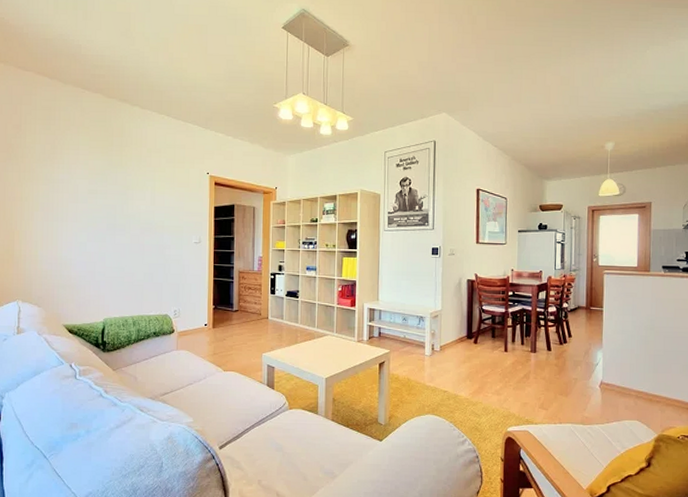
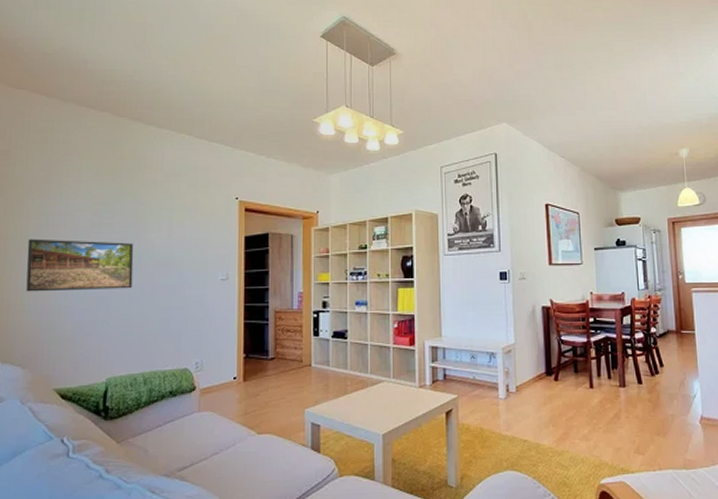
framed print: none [38,201,124,247] -> present [26,239,134,292]

